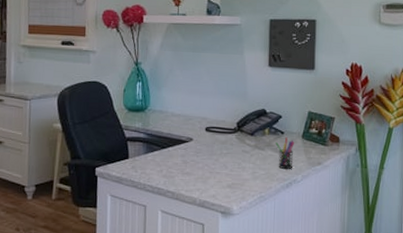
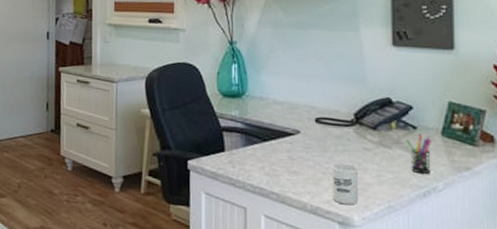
cup: none [216,164,238,198] -> present [332,163,359,206]

